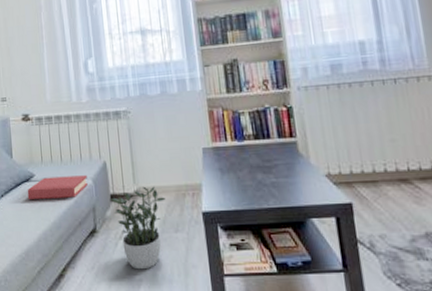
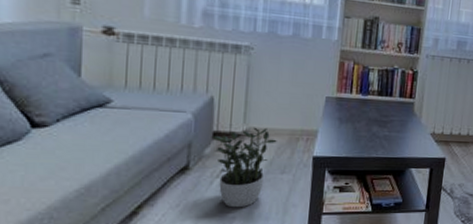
hardback book: present [27,175,88,199] -> none [98,105,187,131]

